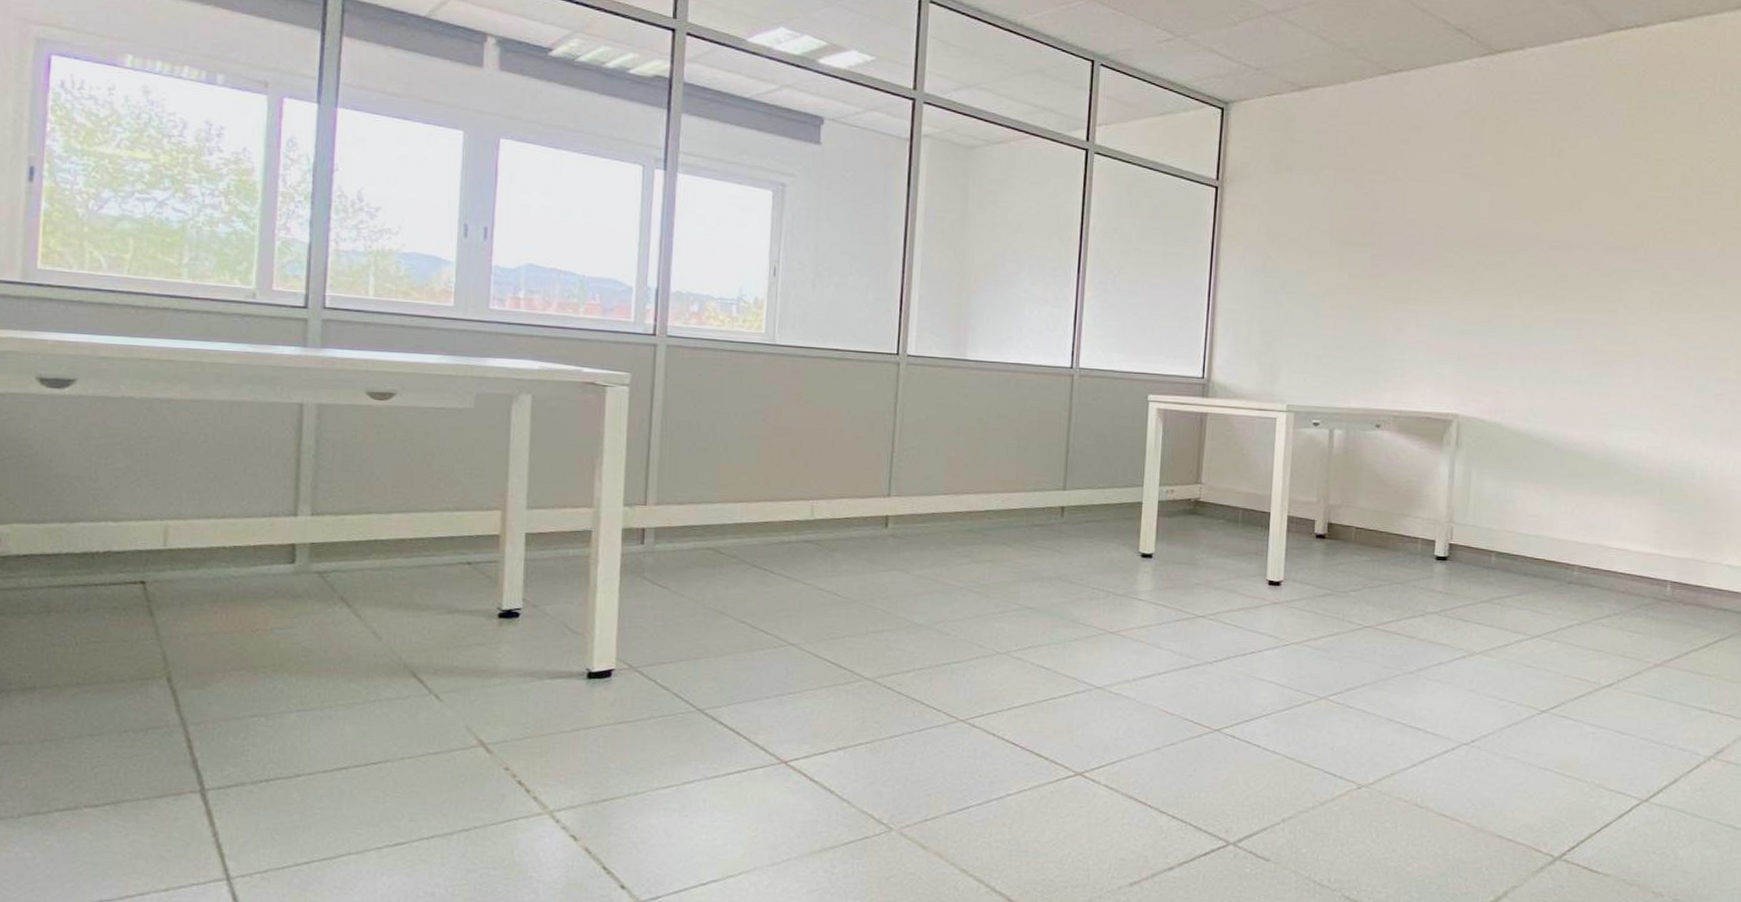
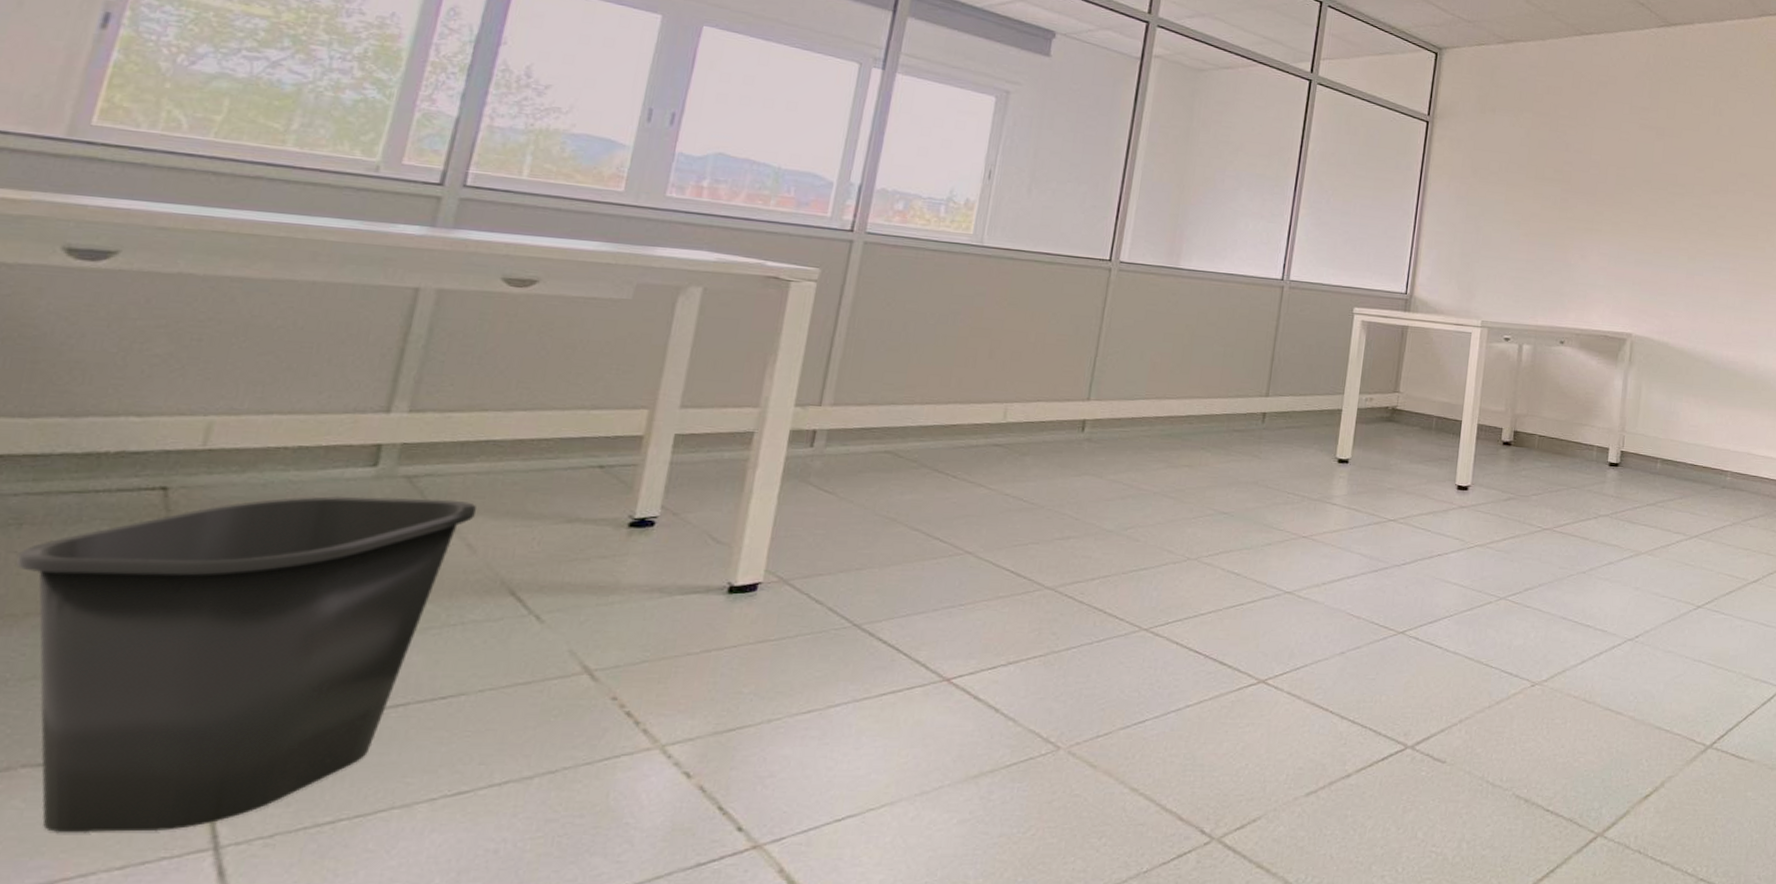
waste bin: none [52,589,375,863] -> present [16,495,476,834]

